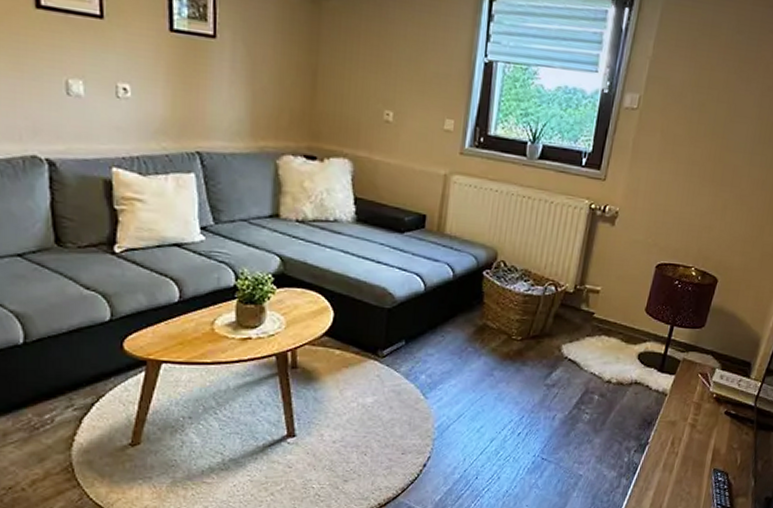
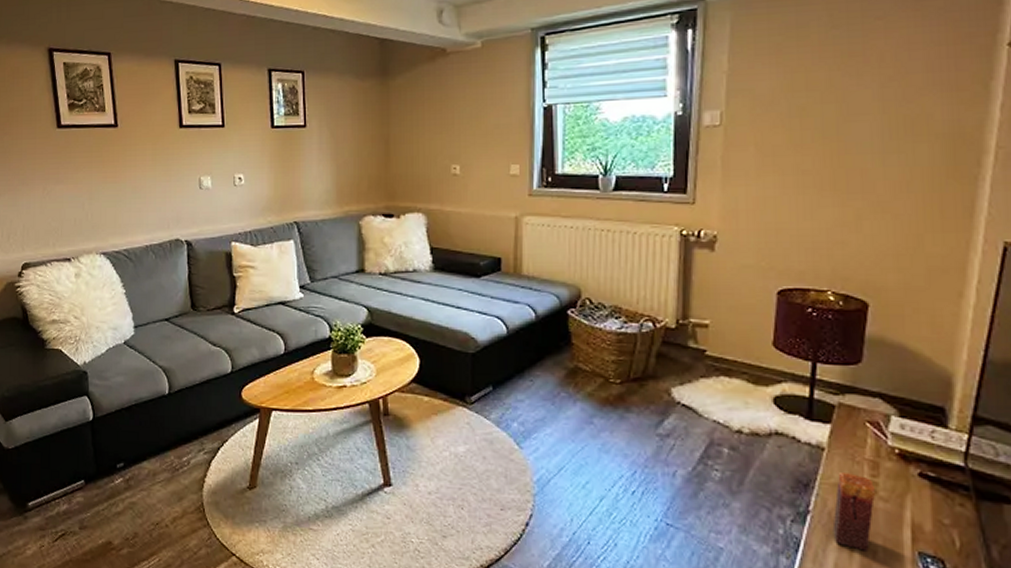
candle: none [661,413,696,471] -> present [832,473,876,551]

